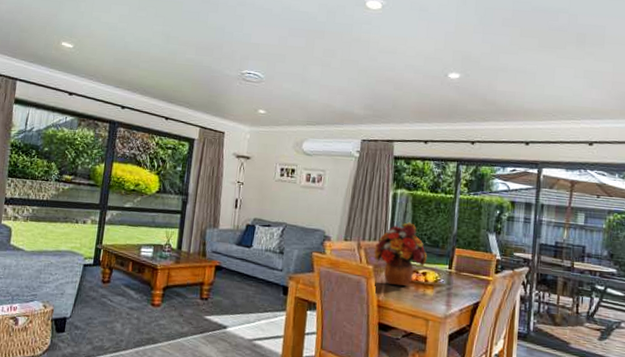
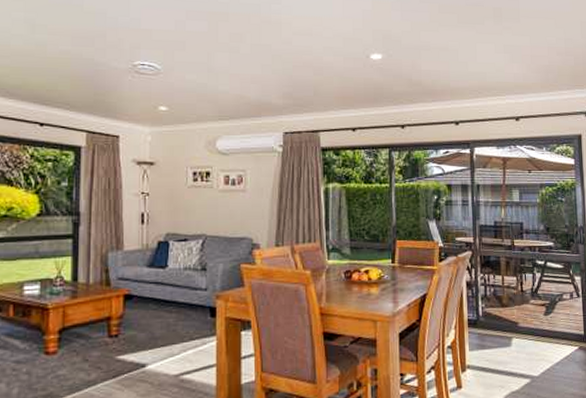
flower arrangement: present [374,222,428,286] -> none [310,218,368,289]

